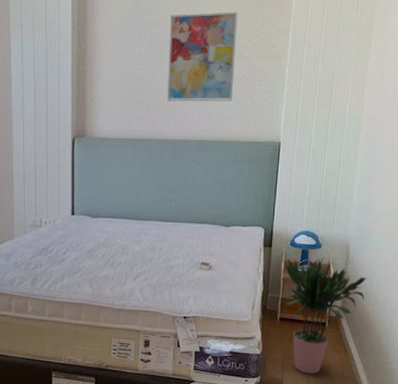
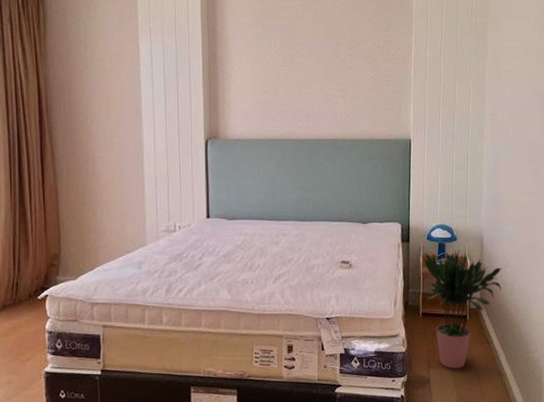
wall art: present [167,11,238,102] -> none [298,17,363,102]

